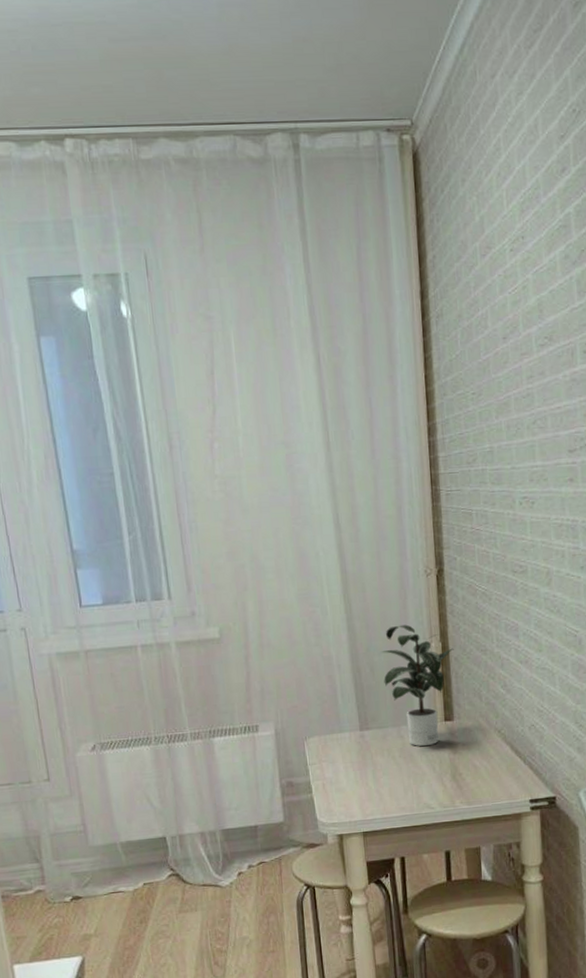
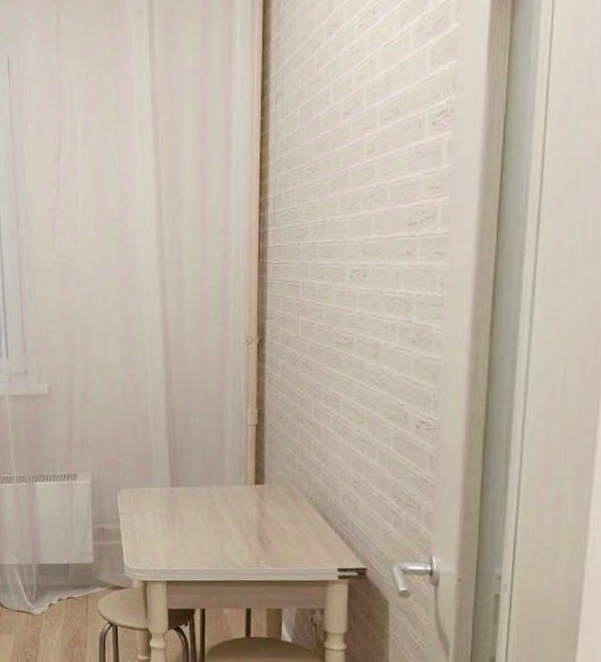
potted plant: present [381,624,454,747] -> none [197,390,270,507]

